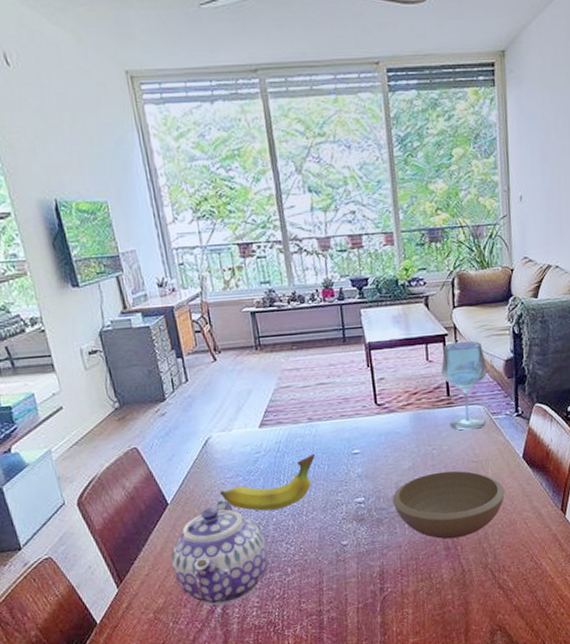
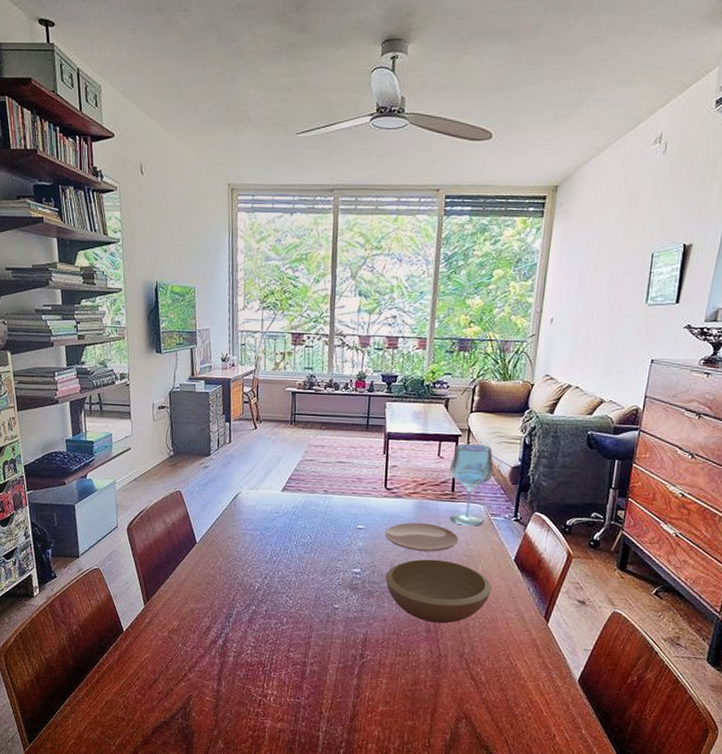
teapot: present [170,499,269,606] -> none [189,547,271,638]
fruit: present [219,453,315,511] -> none [239,521,324,565]
plate: none [384,435,463,467] -> present [386,522,459,552]

